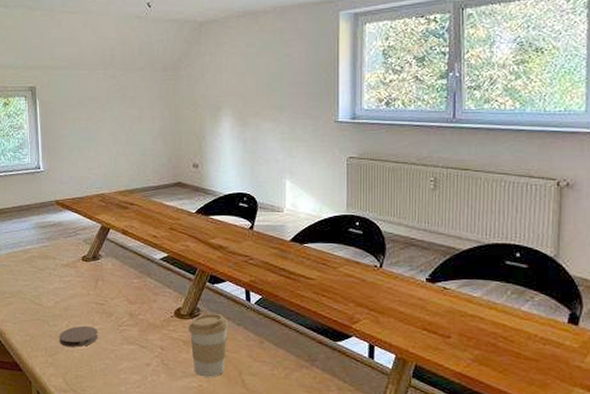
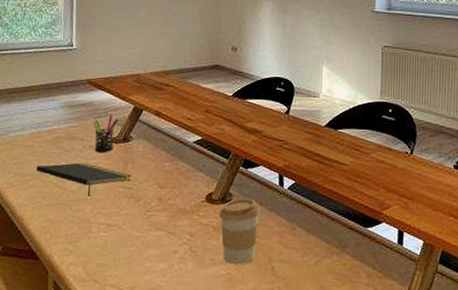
notepad: none [14,280,103,312] -> present [36,162,132,197]
coaster: present [59,325,98,347] -> none [81,210,124,234]
pen holder: none [64,234,87,271] -> present [93,115,118,153]

